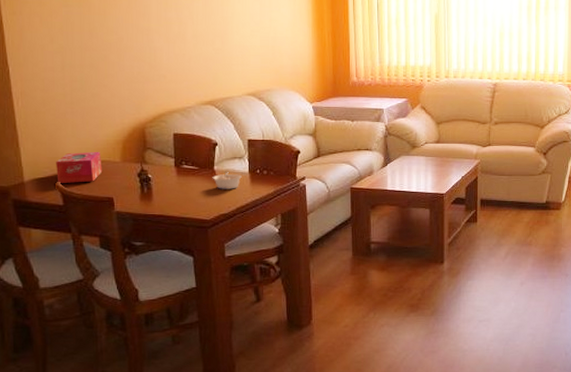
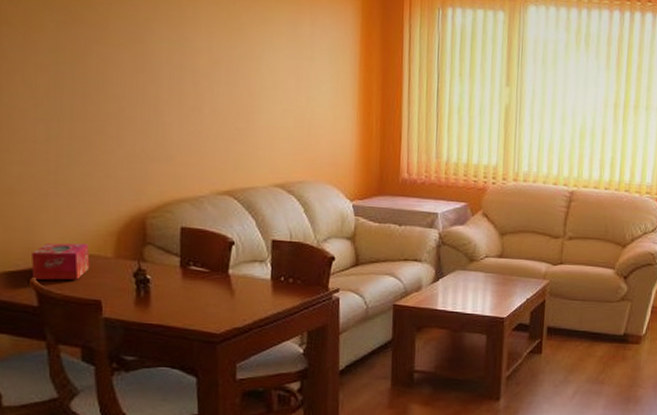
legume: present [212,171,242,189] -> none [225,276,262,299]

